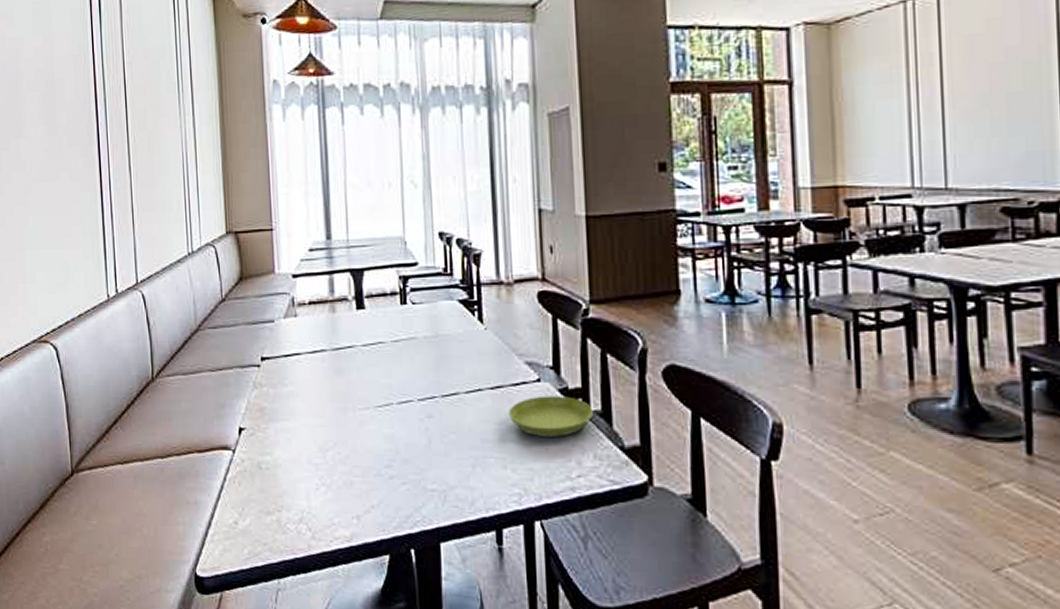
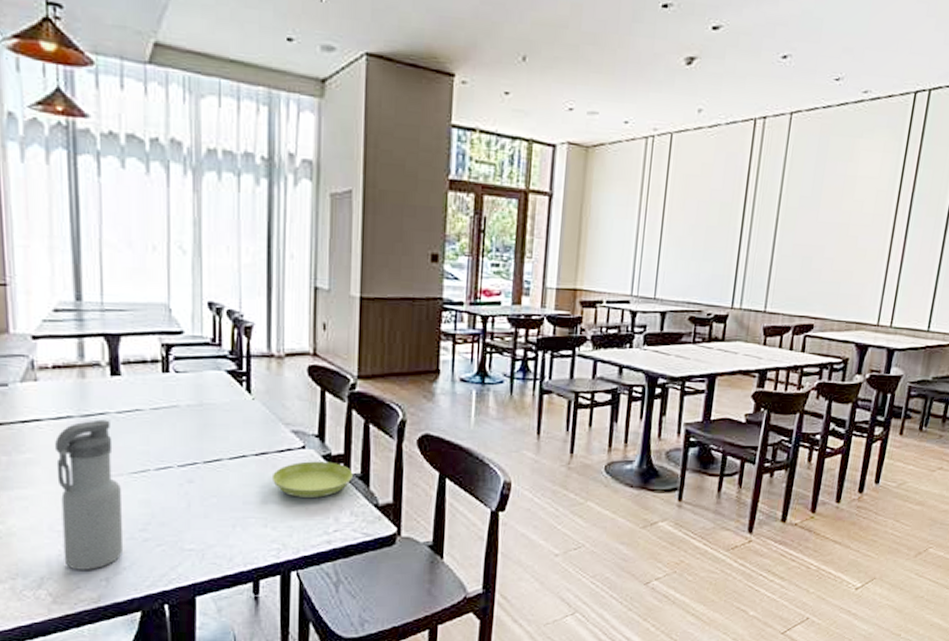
water bottle: none [312,353,372,506] -> present [55,419,124,570]

